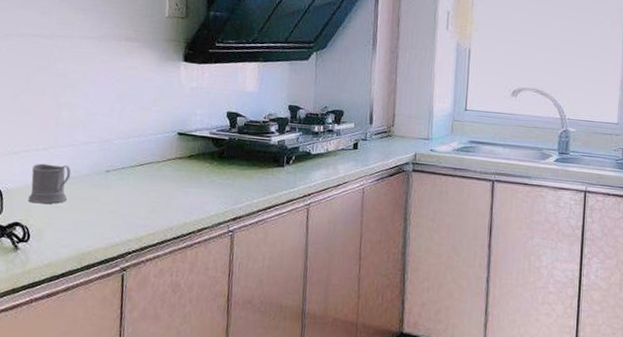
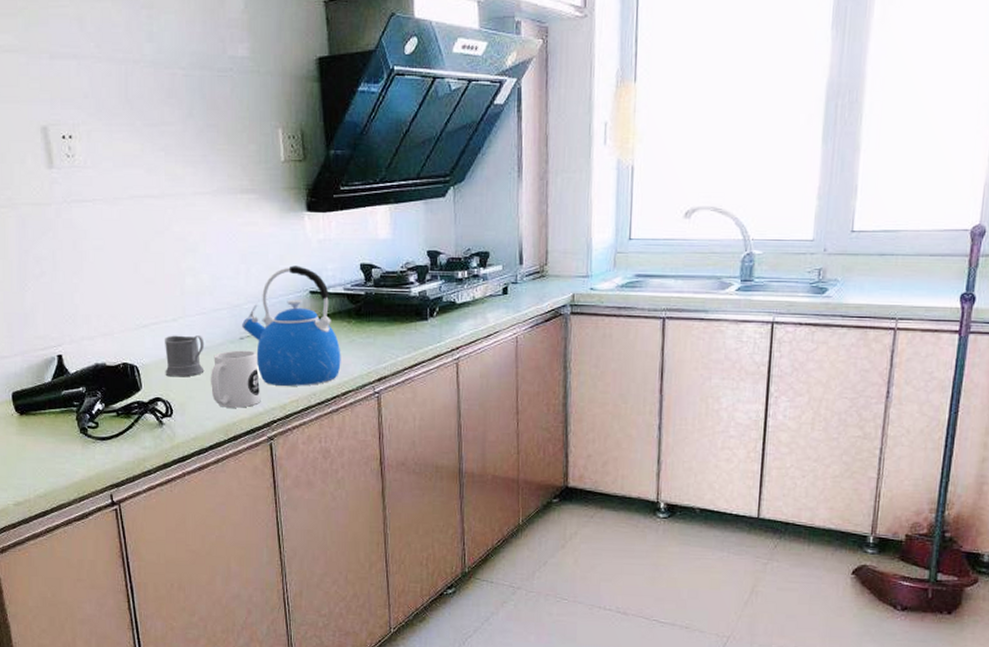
mug: none [71,182,121,238] -> present [211,350,261,408]
kettle: none [110,108,201,221] -> present [242,265,341,386]

